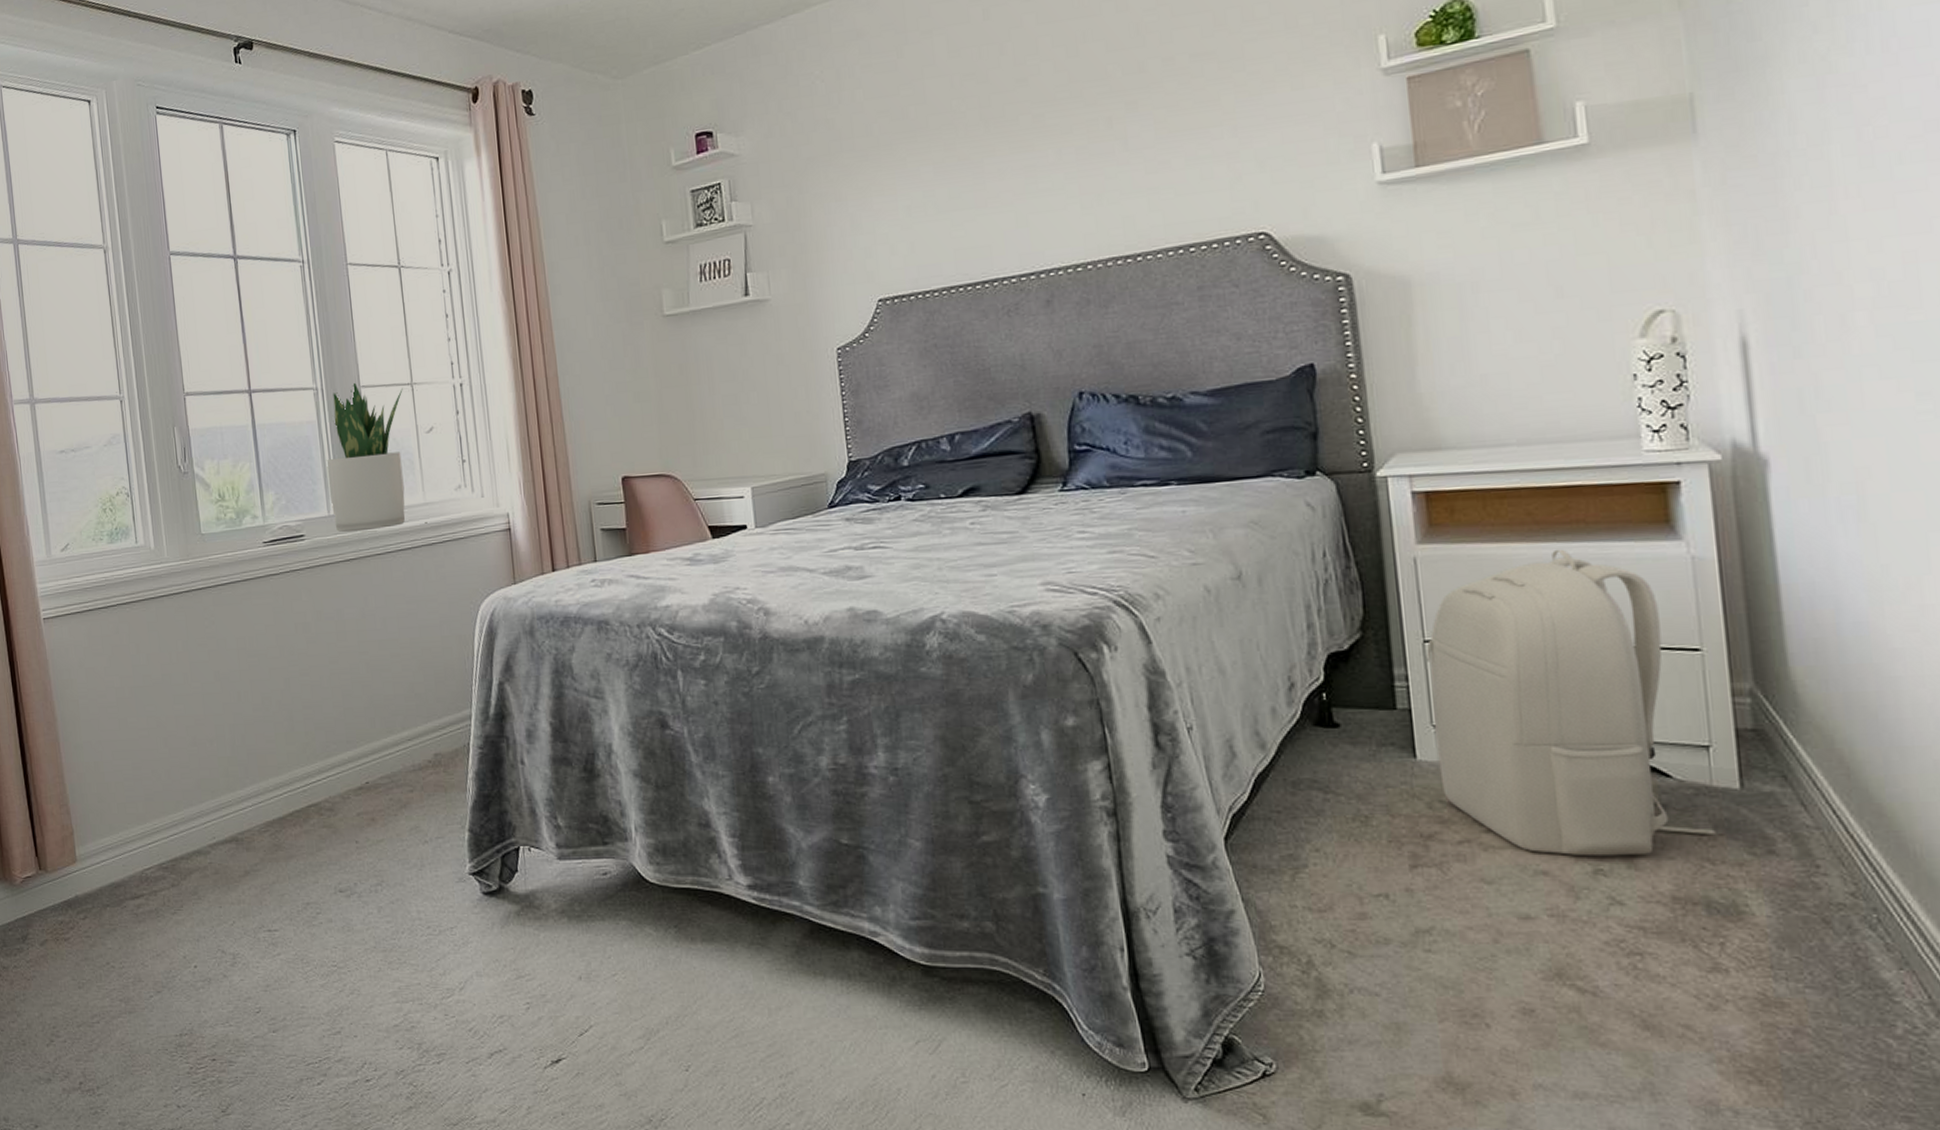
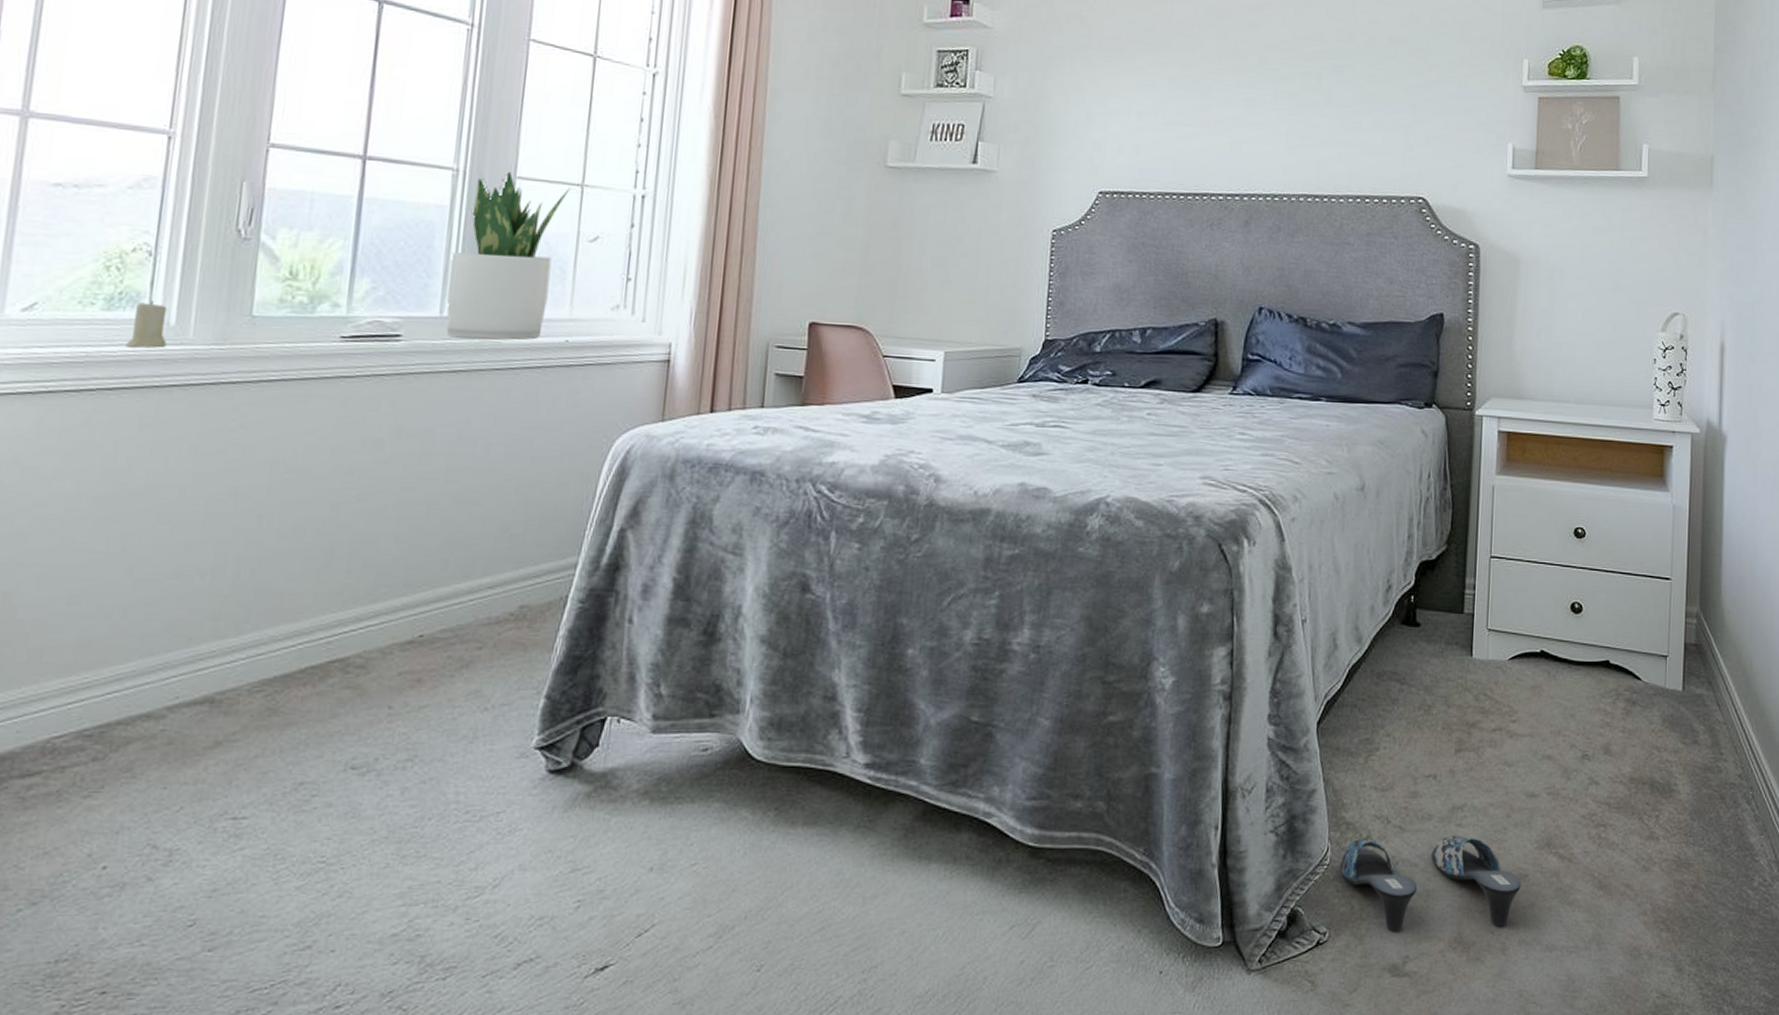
candle: none [127,532,152,571] -> present [126,301,168,349]
slippers: none [1276,962,1527,1068] -> present [1339,835,1521,932]
backpack: present [1426,549,1718,857] -> none [1487,490,1665,744]

